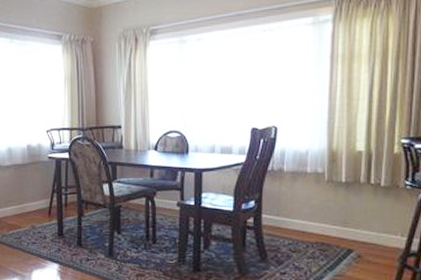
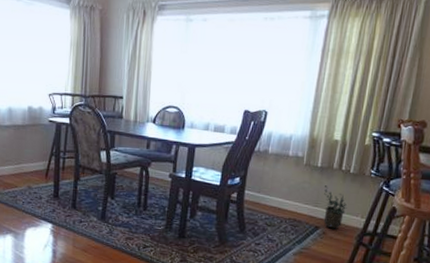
potted plant: none [353,202,383,251] -> present [323,185,347,229]

